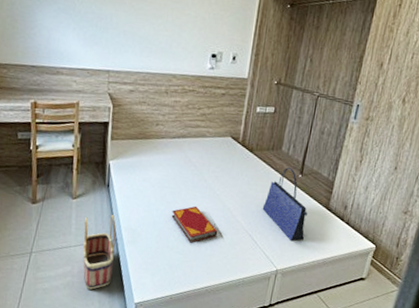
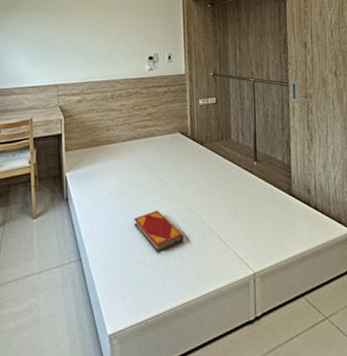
basket: present [82,214,116,290] -> none [46,230,80,324]
tote bag: present [262,168,307,241] -> none [224,156,274,236]

